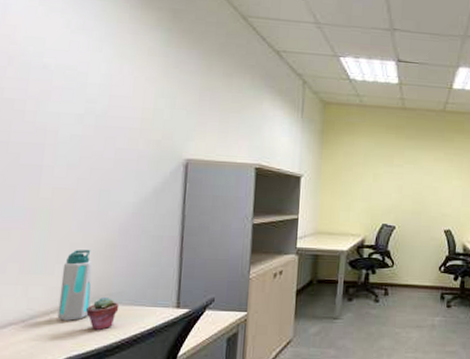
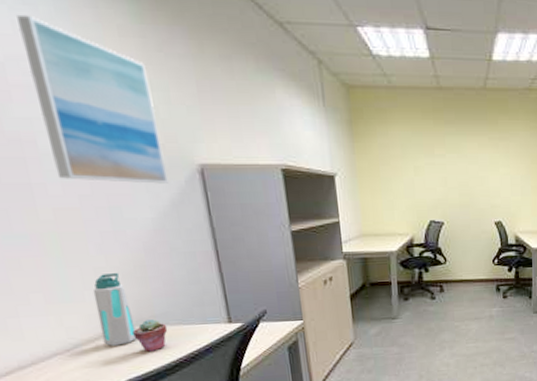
wall art: none [66,36,162,174] -> present [17,14,168,184]

